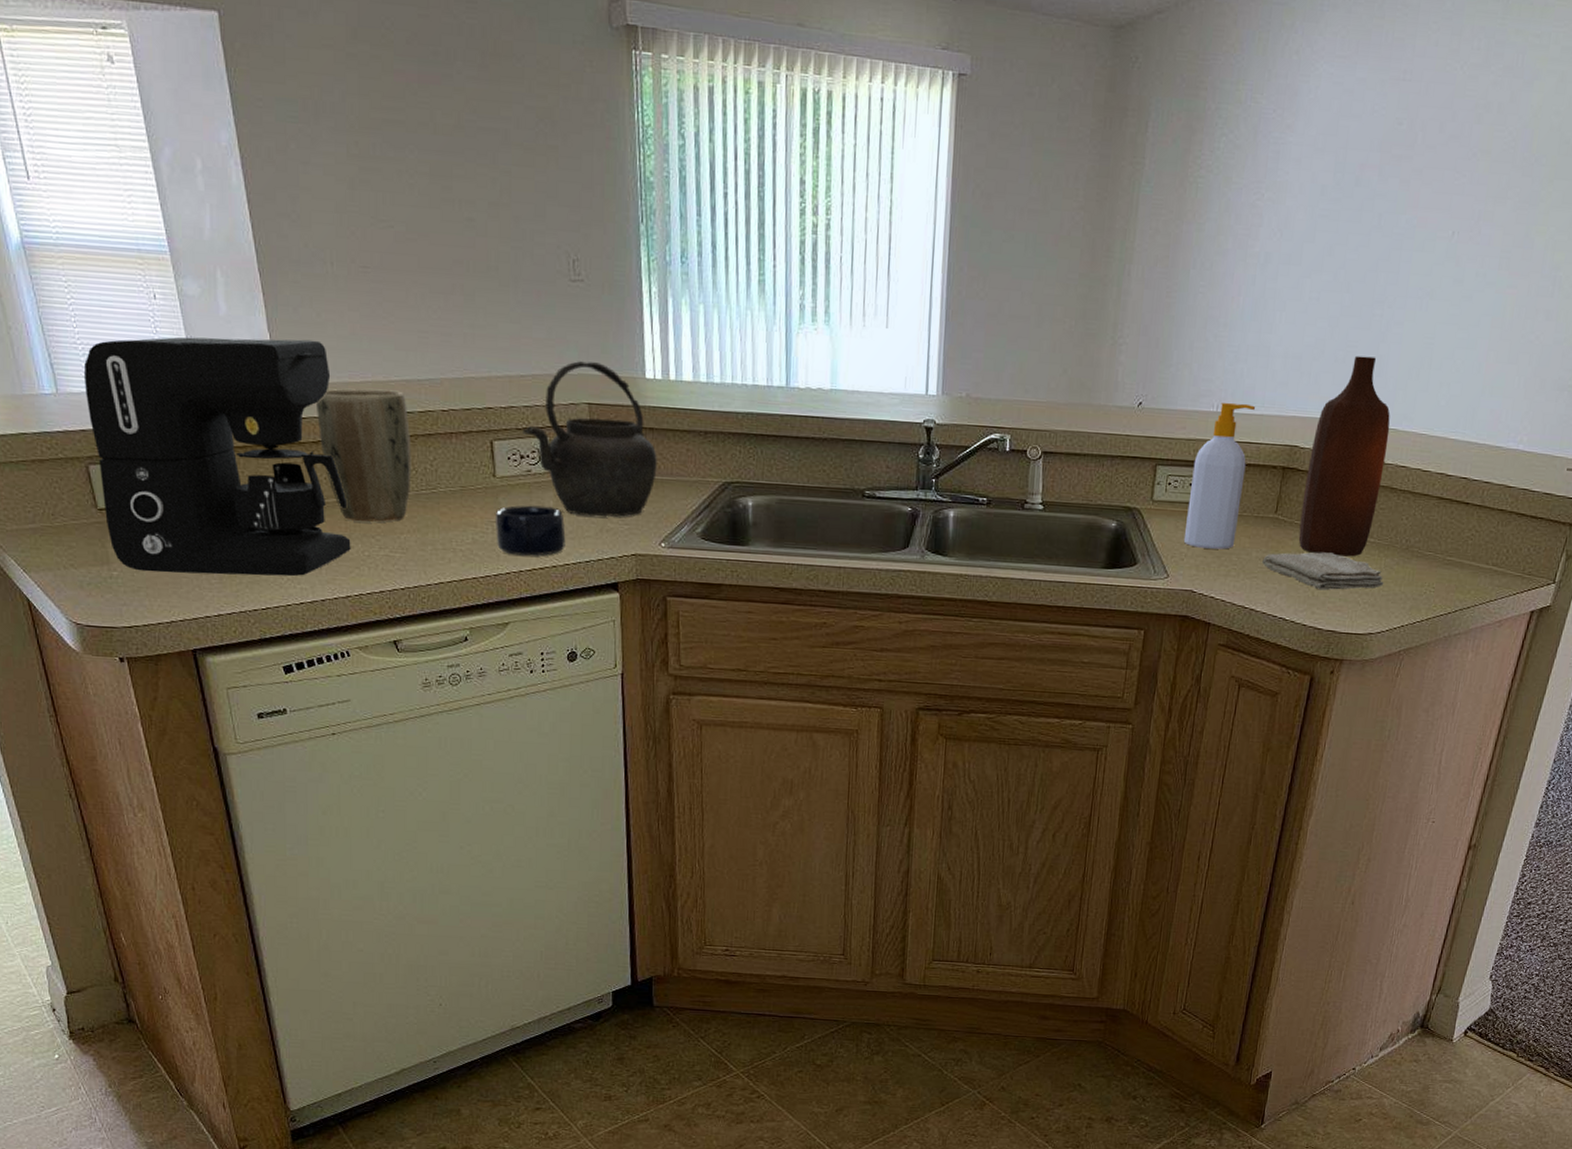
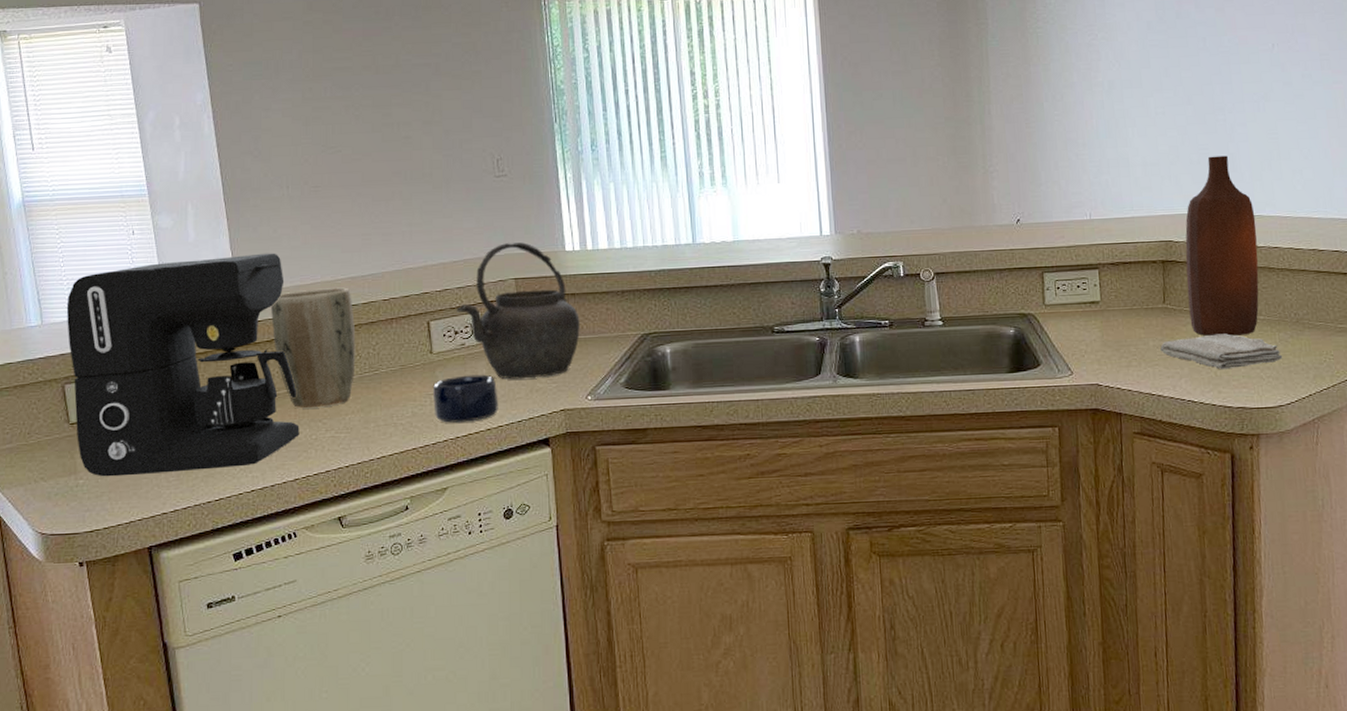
soap bottle: present [1183,402,1256,550] -> none [1077,209,1131,344]

